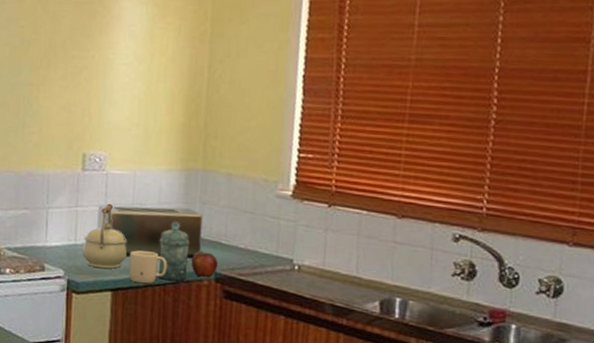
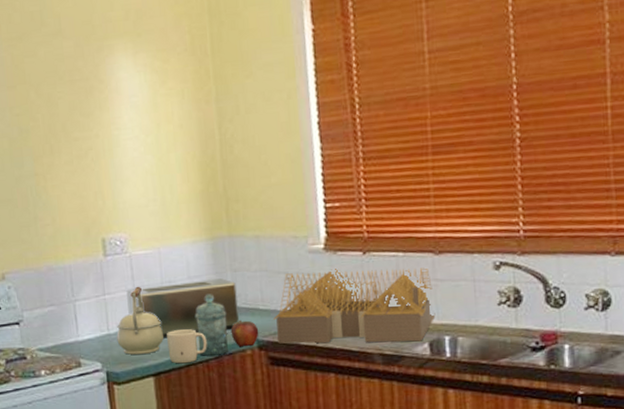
architectural model: none [234,214,391,299] -> present [274,267,436,344]

